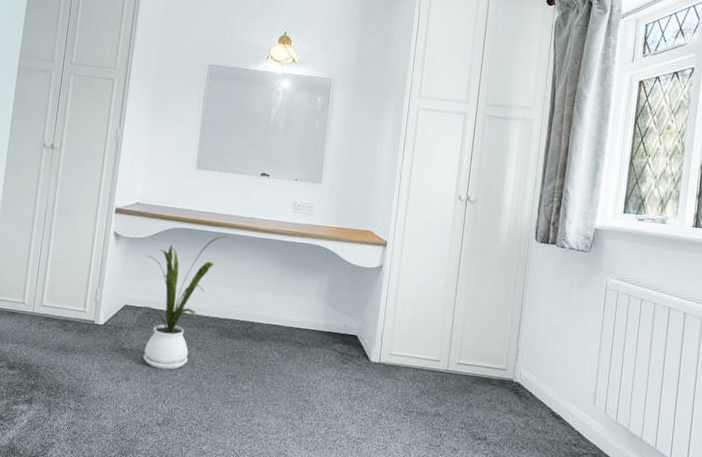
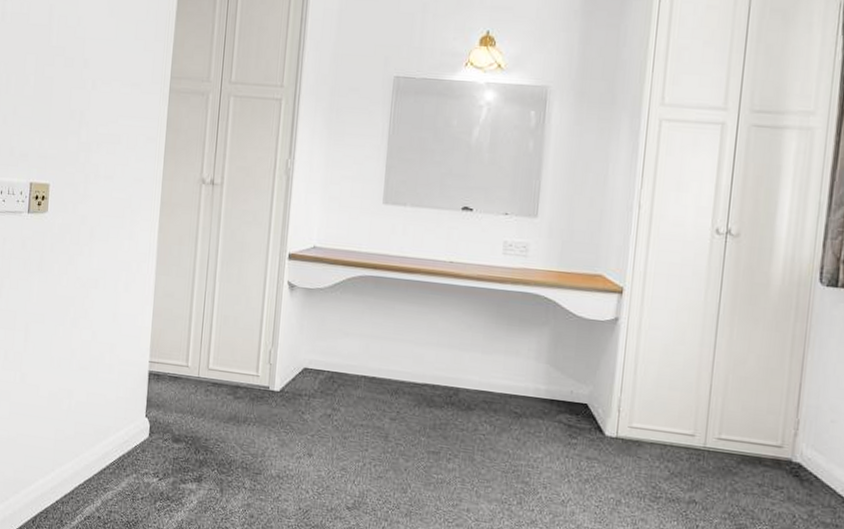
house plant: present [131,235,229,370] -> none [311,284,425,445]

